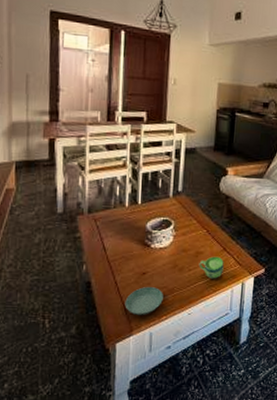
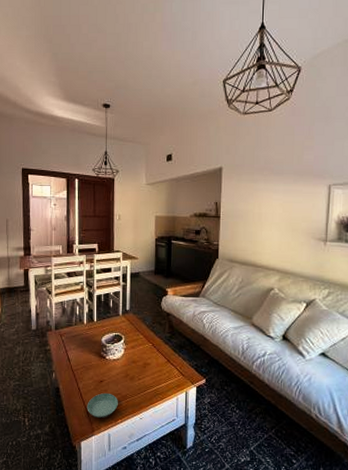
cup: present [199,256,224,279] -> none [147,367,169,388]

